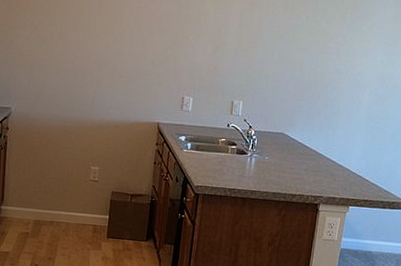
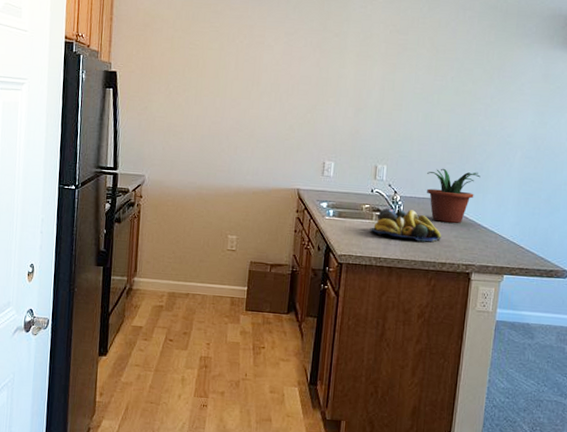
fruit bowl: none [225,142,293,175] -> present [369,208,442,242]
potted plant: none [280,104,331,157] -> present [427,168,481,223]

